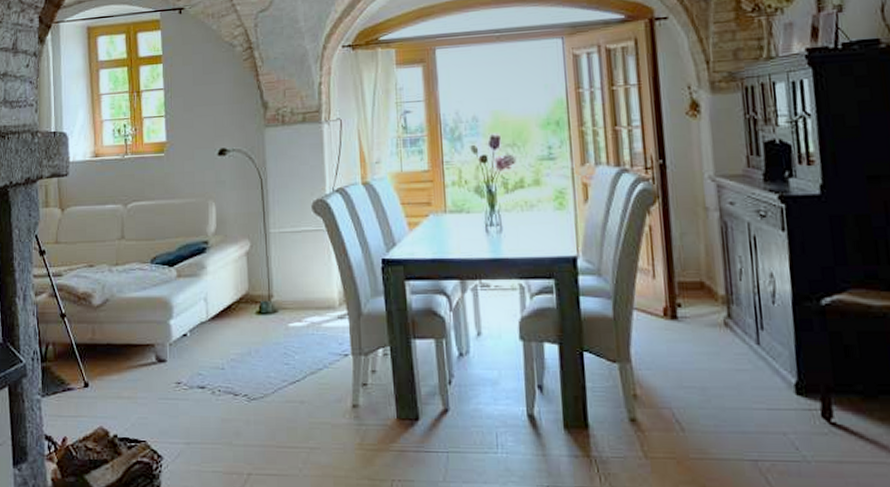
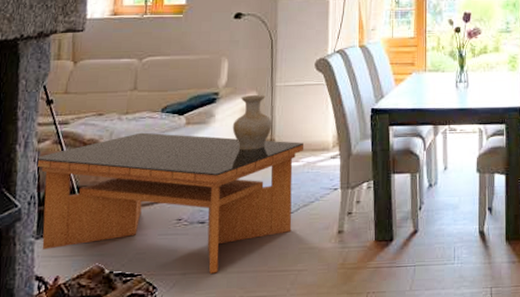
coffee table: none [34,285,307,445] -> present [35,132,305,274]
vase: none [226,242,269,307] -> present [232,94,273,150]

